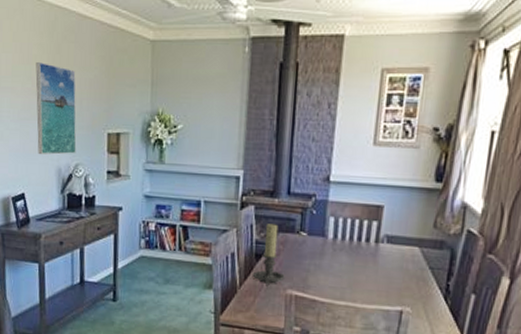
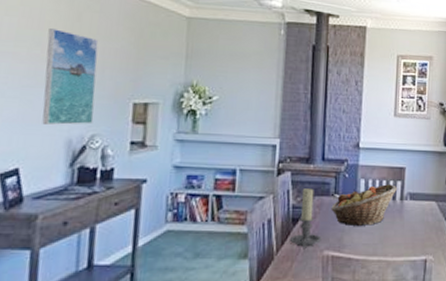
fruit basket: none [296,224,373,268] -> present [331,184,398,227]

